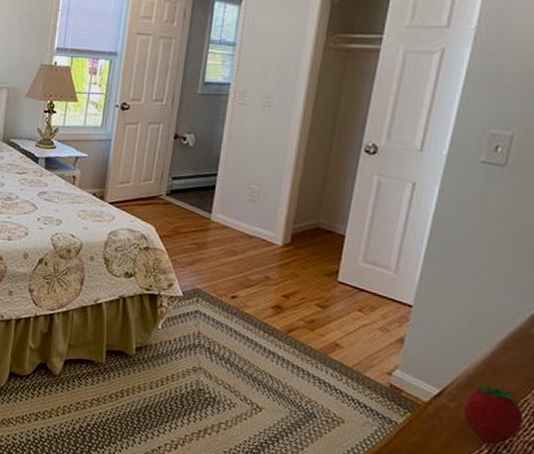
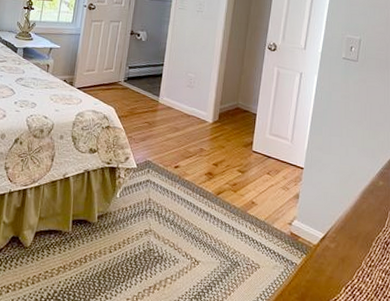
fruit: present [463,384,524,446] -> none [340,227,378,276]

